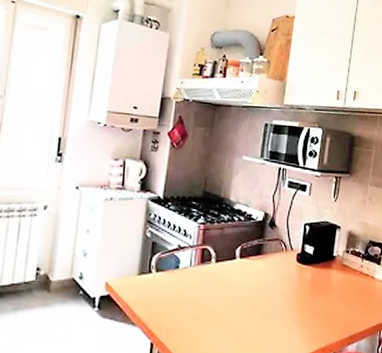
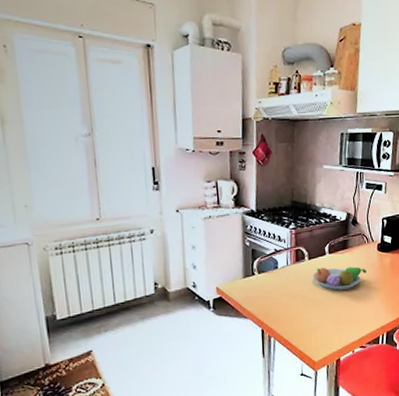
fruit bowl: none [218,274,282,304] -> present [312,266,366,290]

